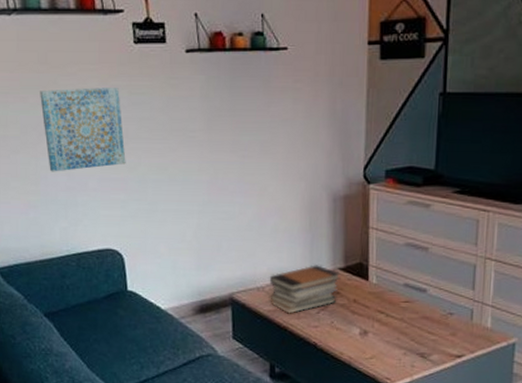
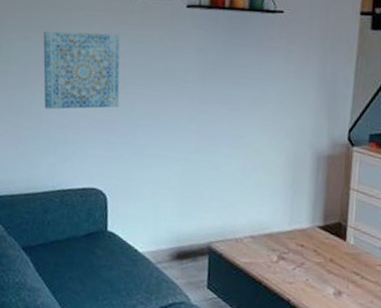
book stack: present [269,265,341,314] -> none [247,221,319,268]

